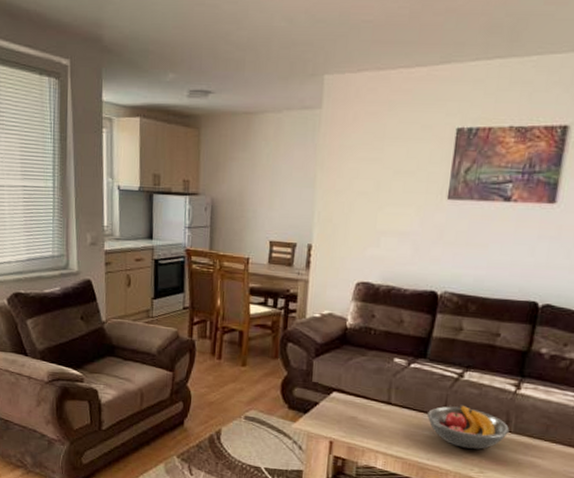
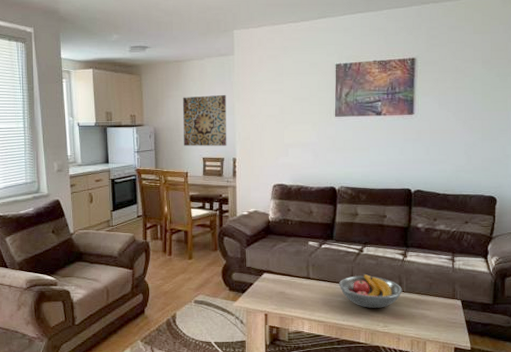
wall art: none [247,160,307,228] -> present [182,95,227,147]

